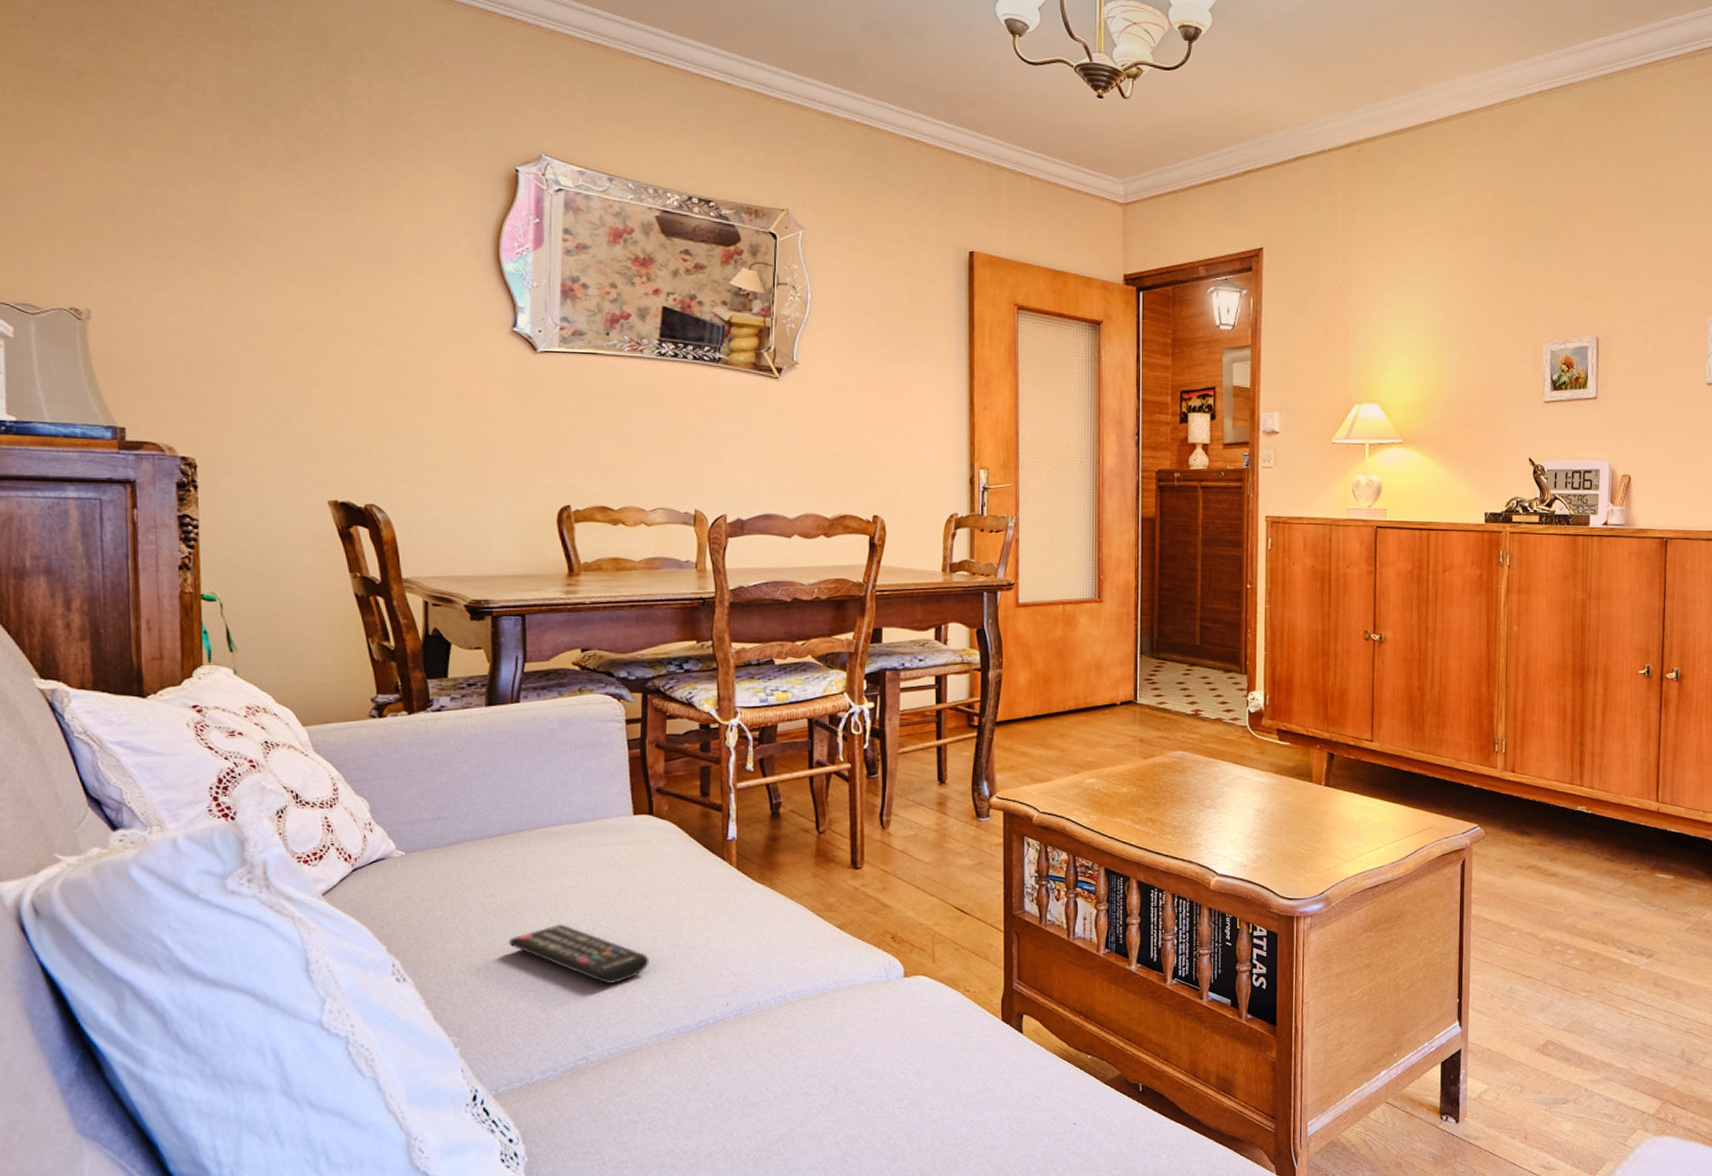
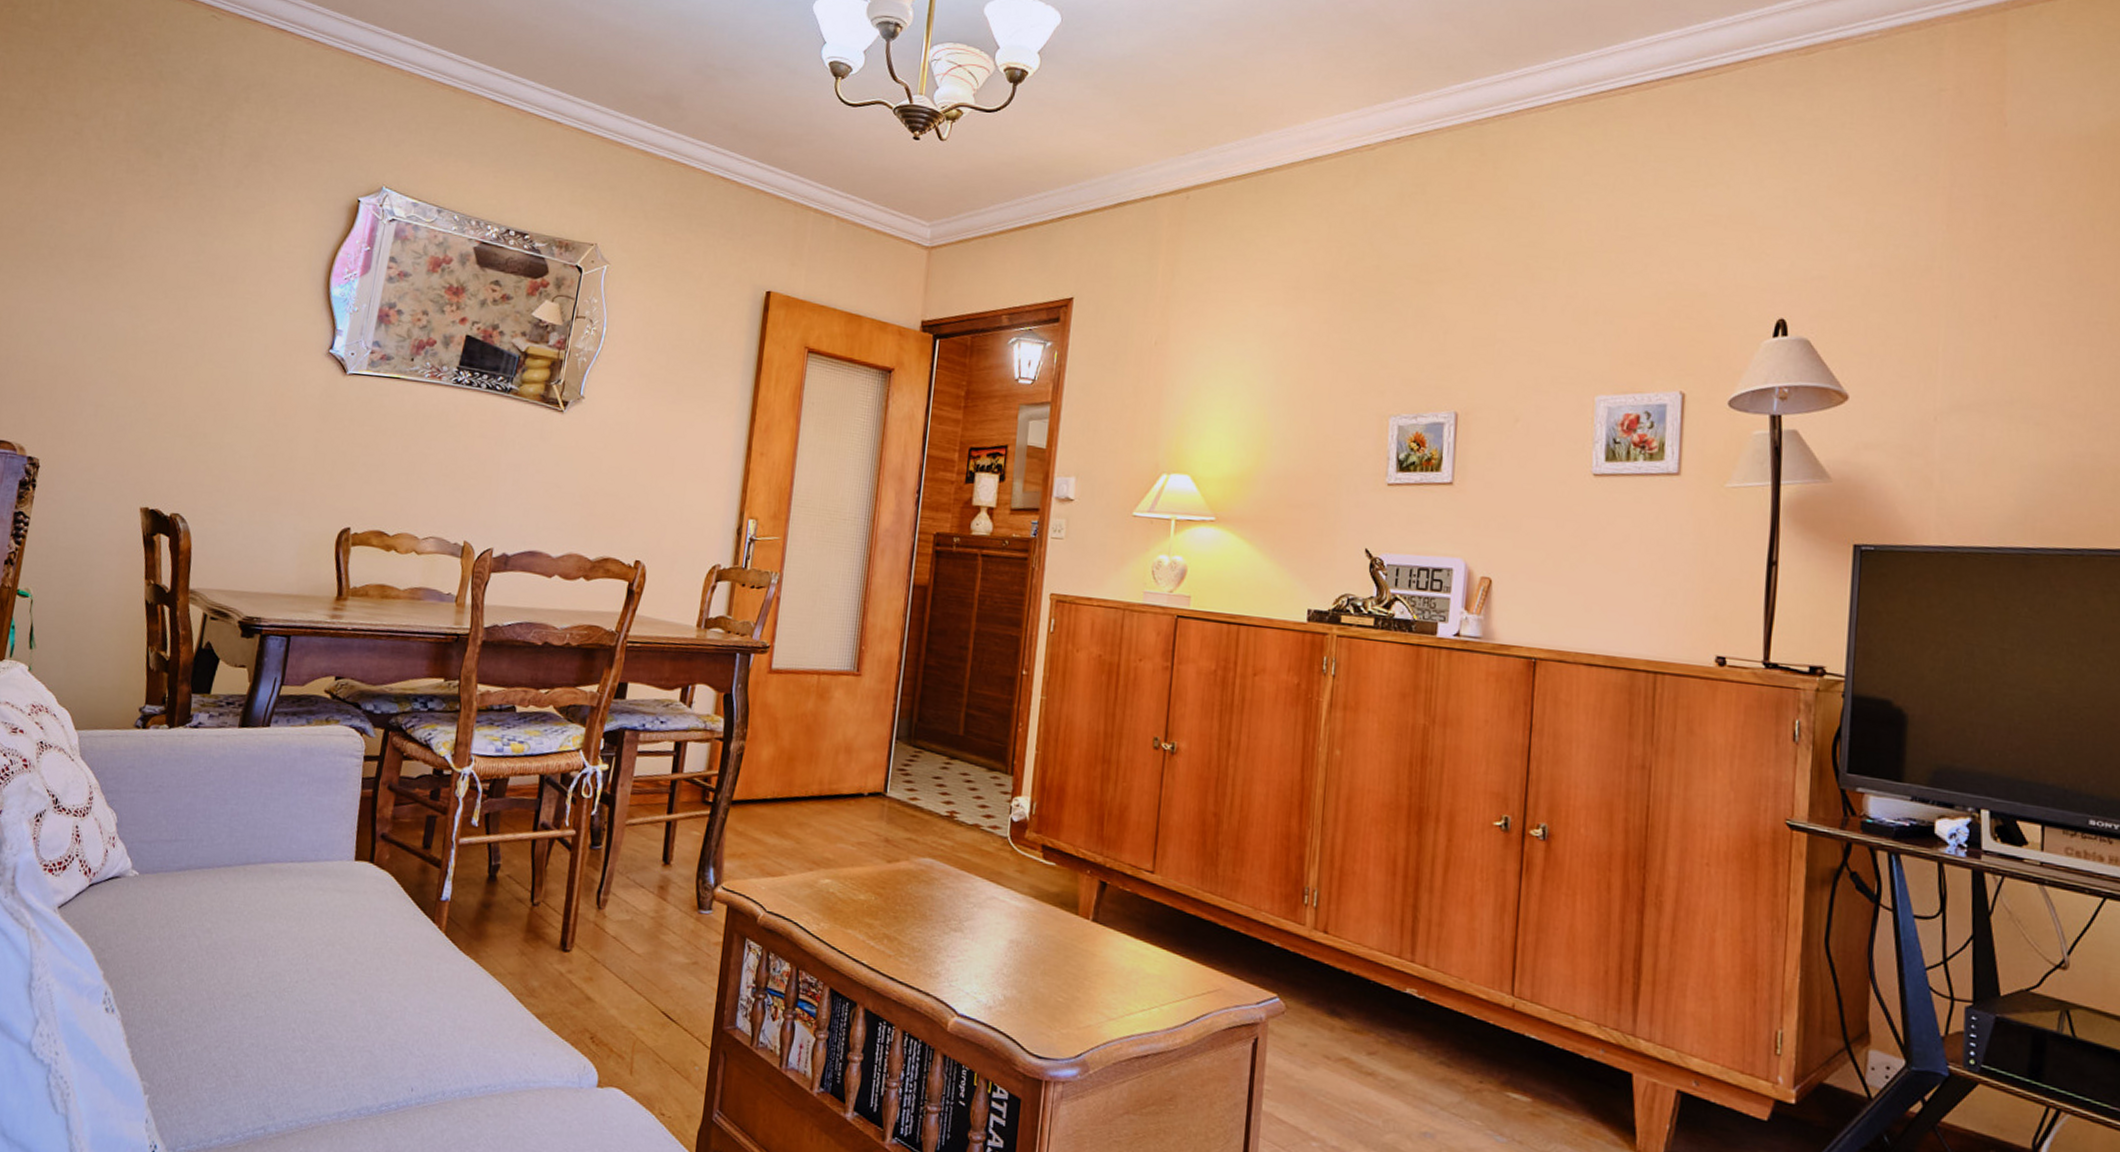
remote control: present [508,924,651,983] -> none [214,971,345,1047]

